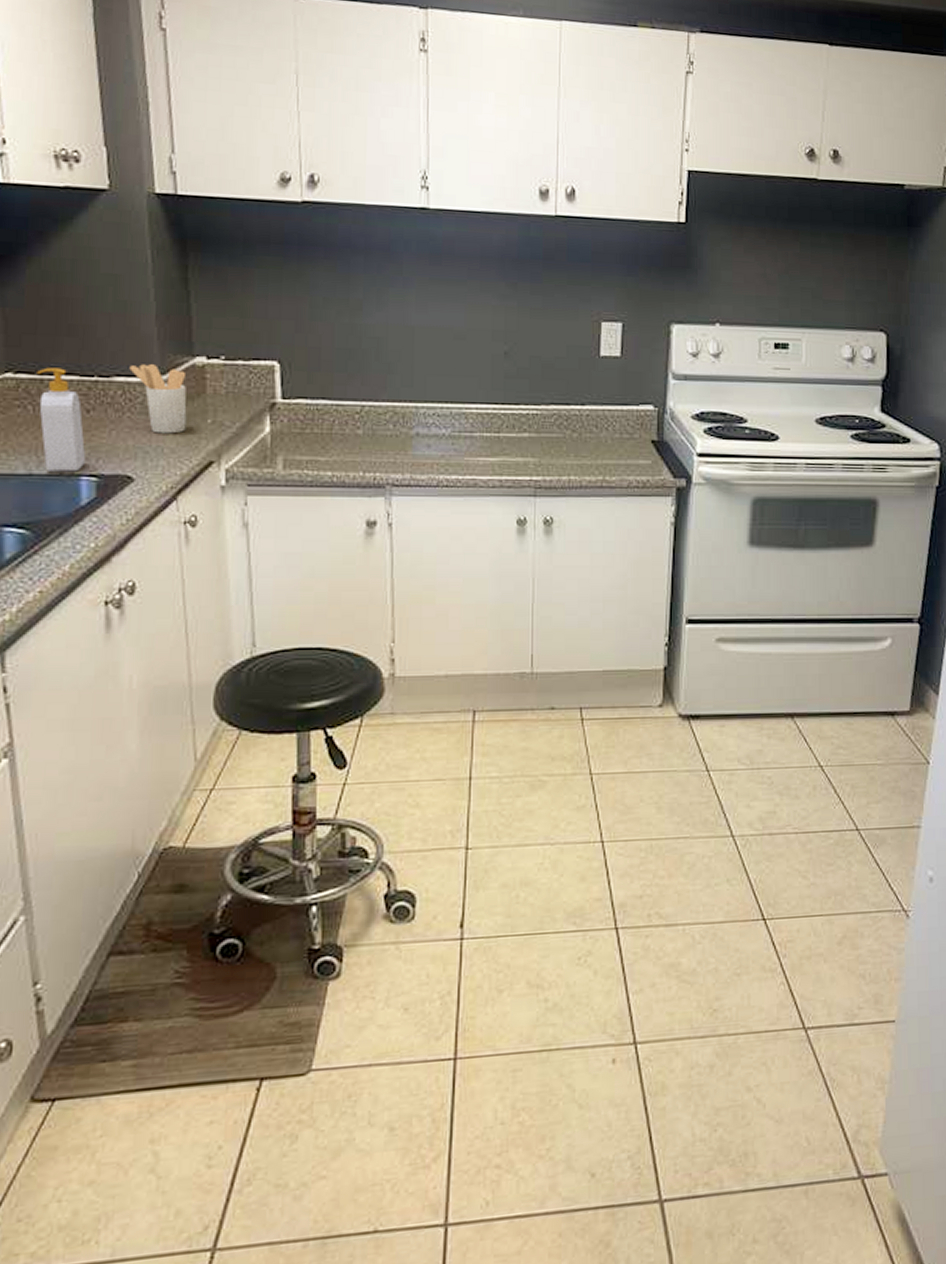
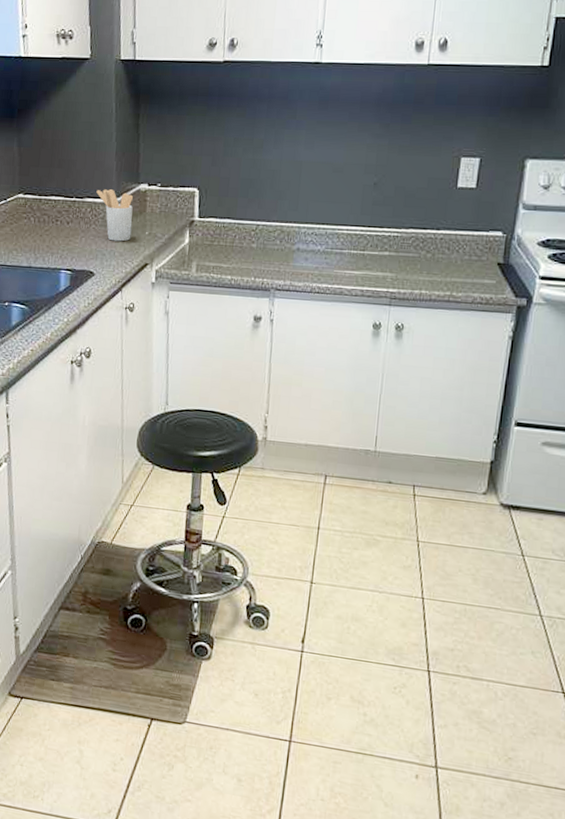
soap bottle: present [37,367,86,472] -> none [38,190,65,267]

